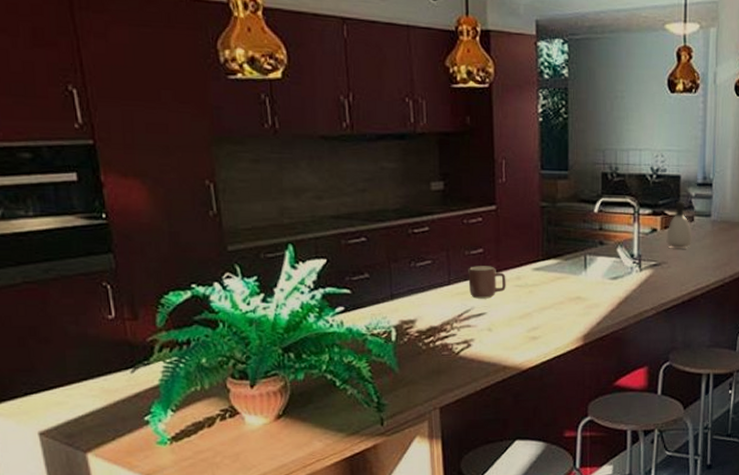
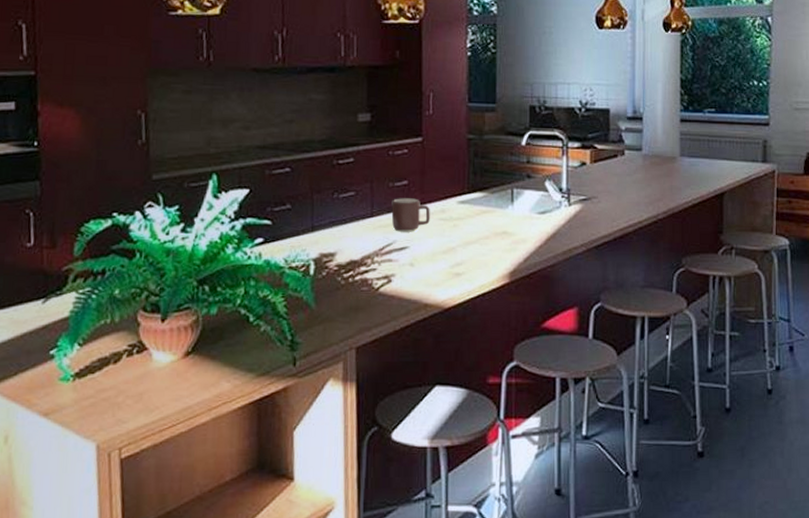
soap dispenser: present [666,202,693,249] -> none [596,135,623,183]

